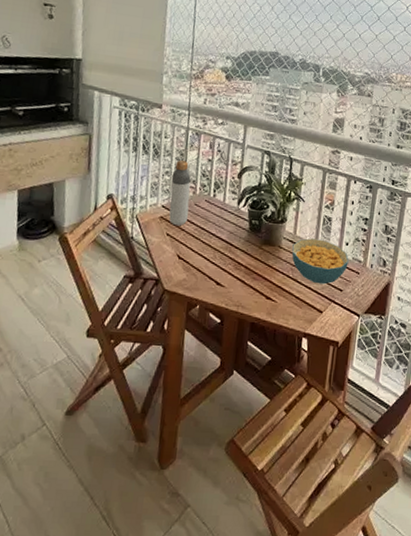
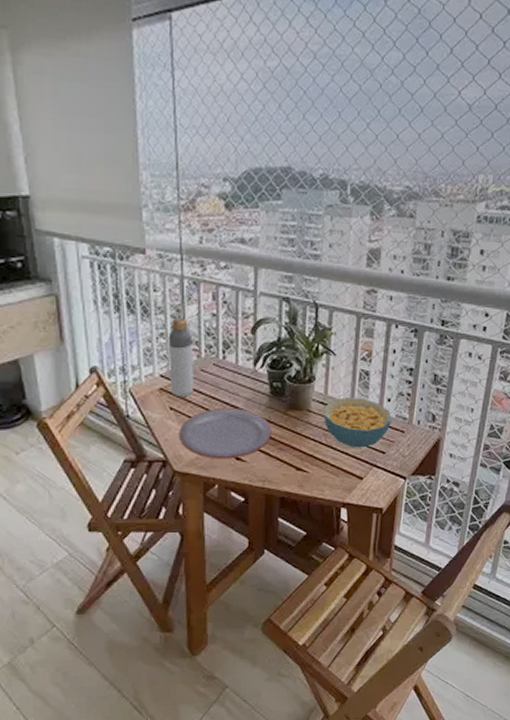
plate: none [171,238,248,284] -> present [179,408,272,460]

